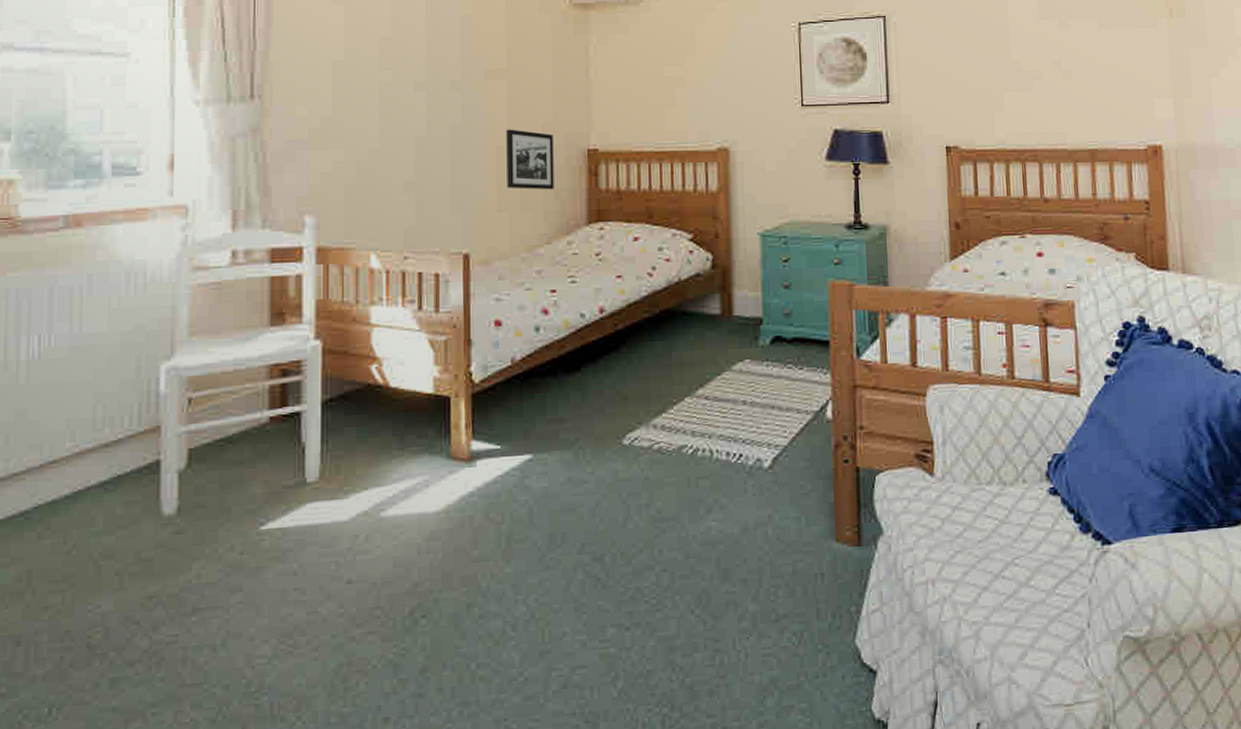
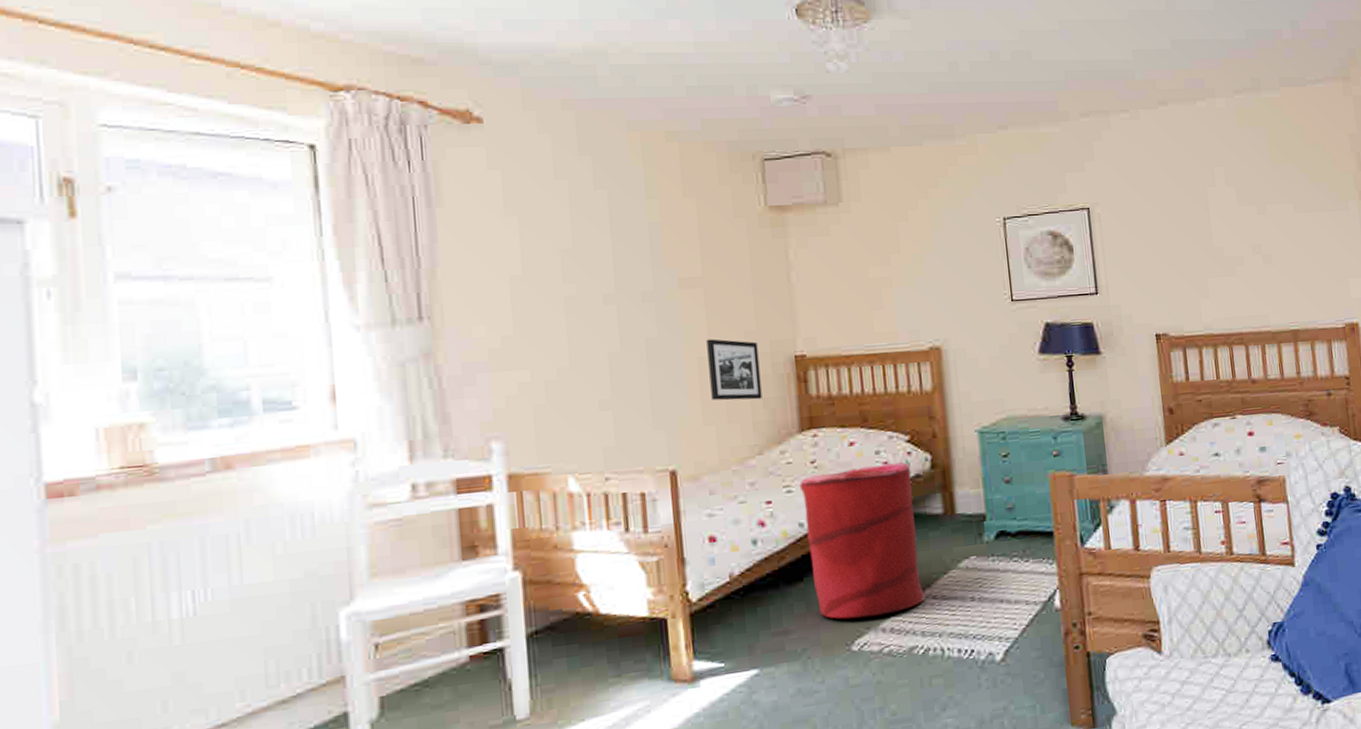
laundry hamper: none [583,260,699,413] -> present [799,462,926,619]

